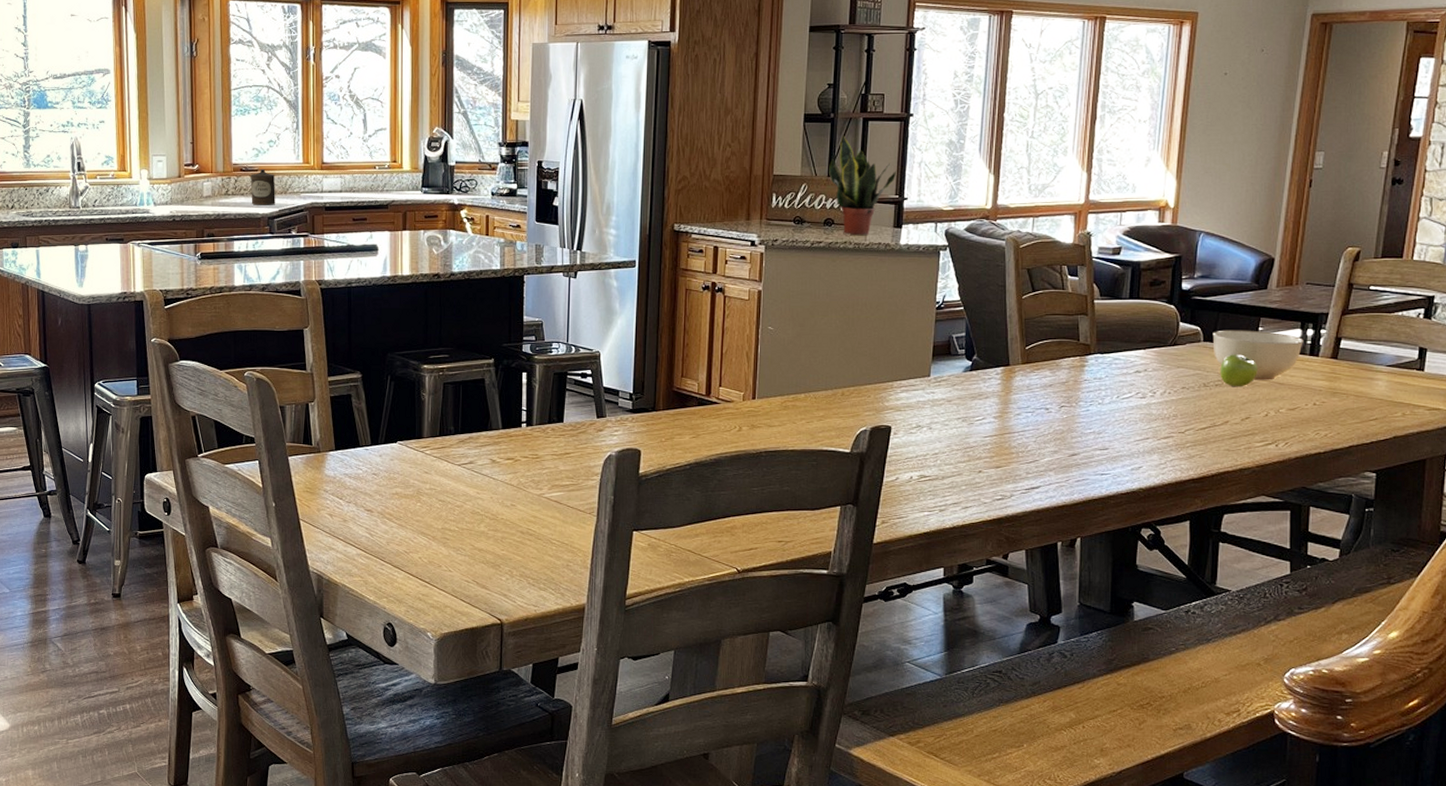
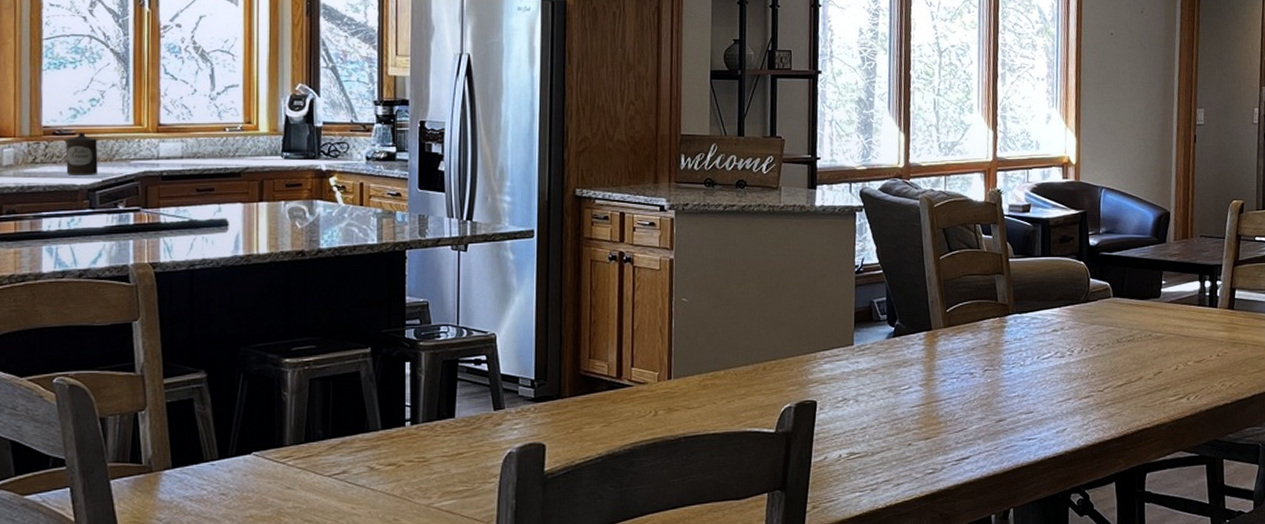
potted plant: present [829,134,897,236] -> none [739,92,809,198]
bowl: present [1212,330,1303,380] -> none [1121,284,1203,334]
fruit: present [1220,353,1259,386] -> none [1130,307,1166,341]

